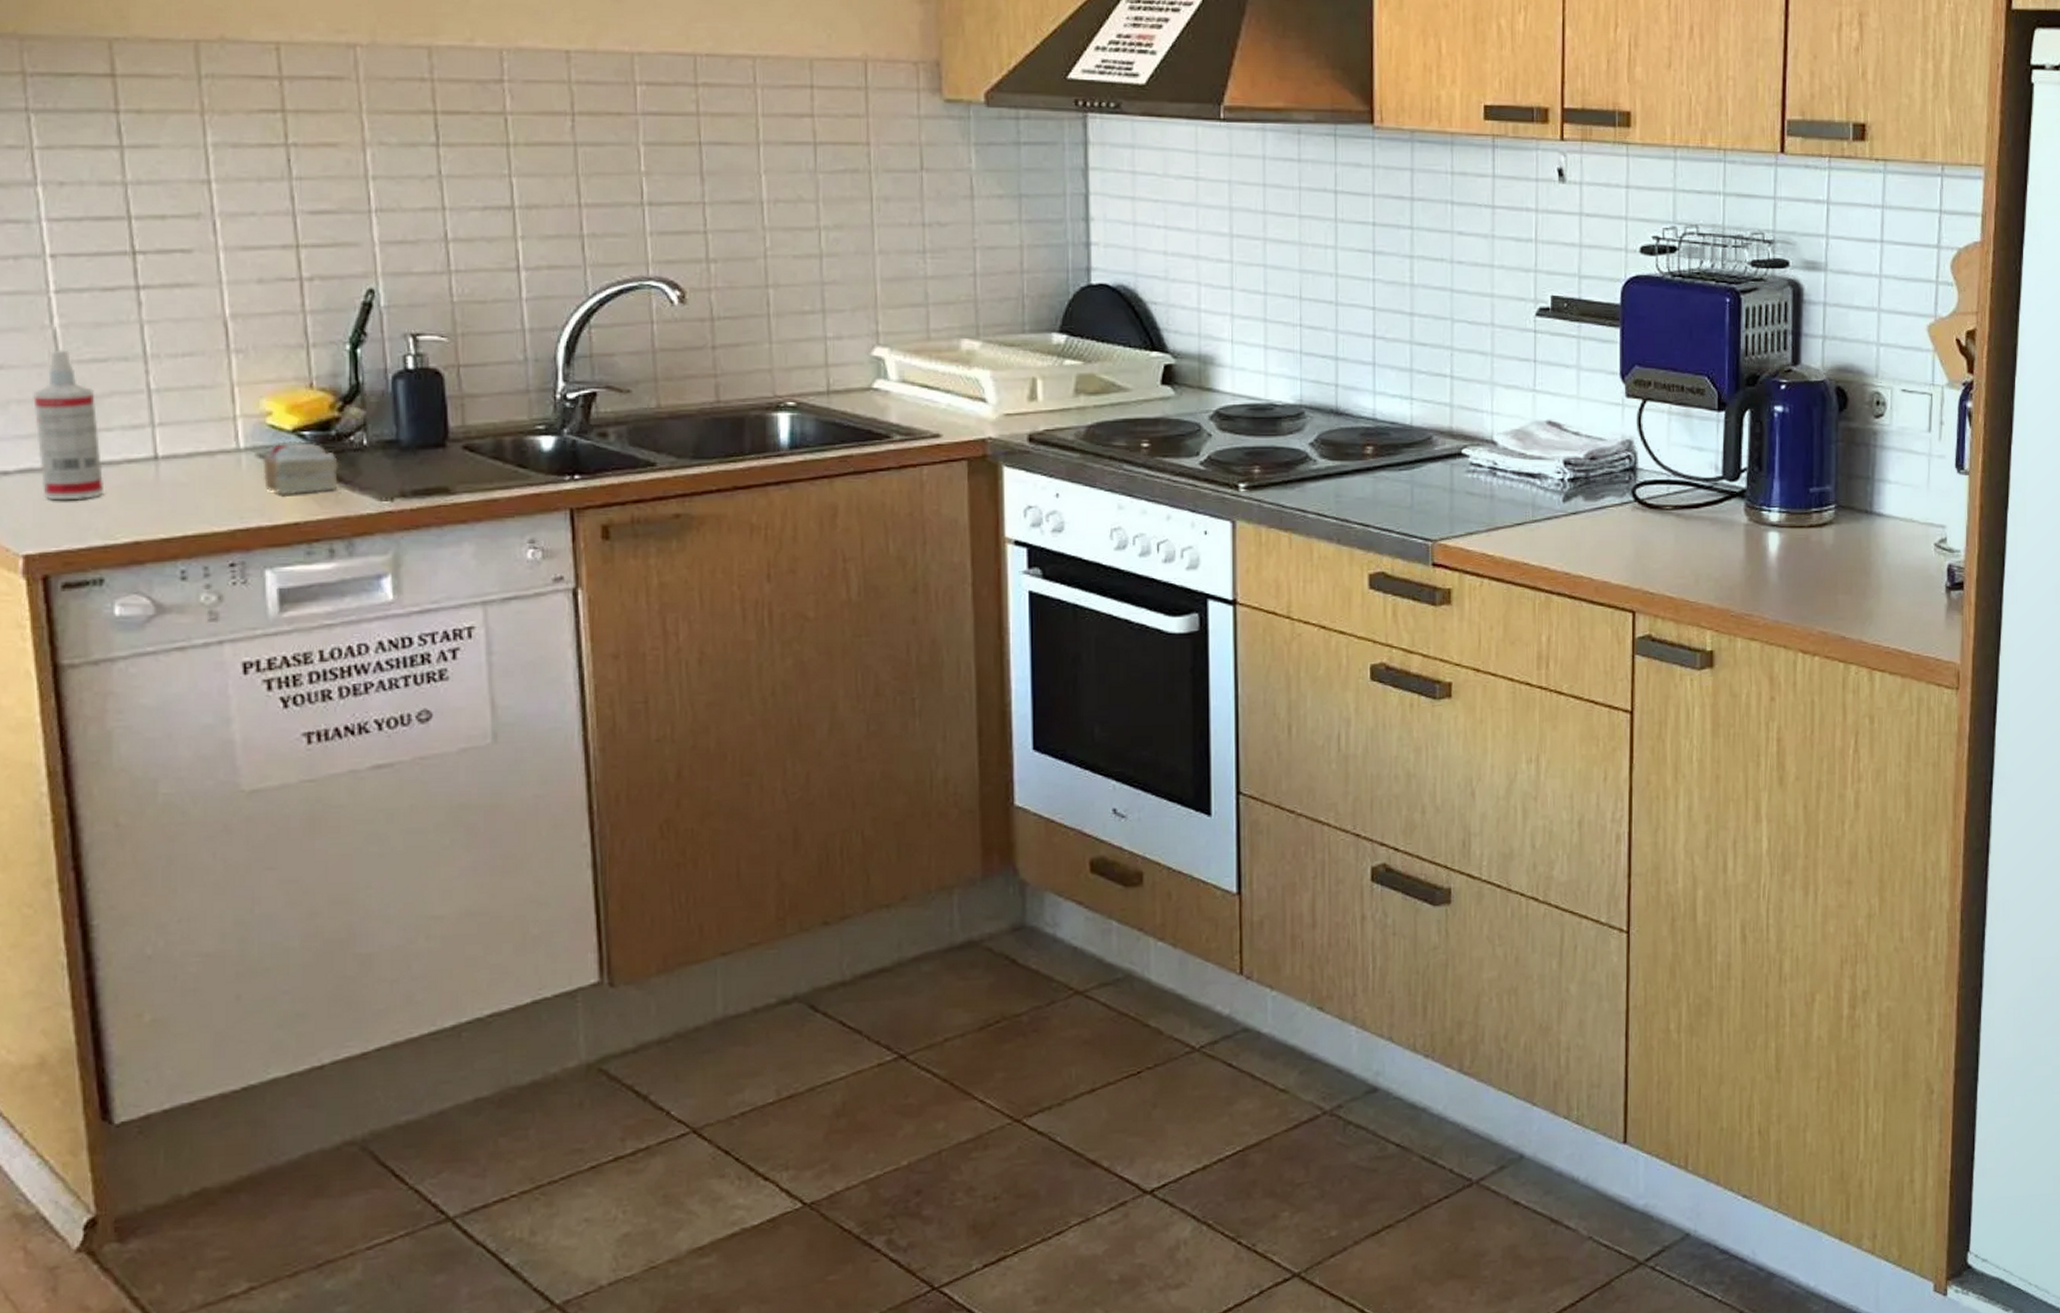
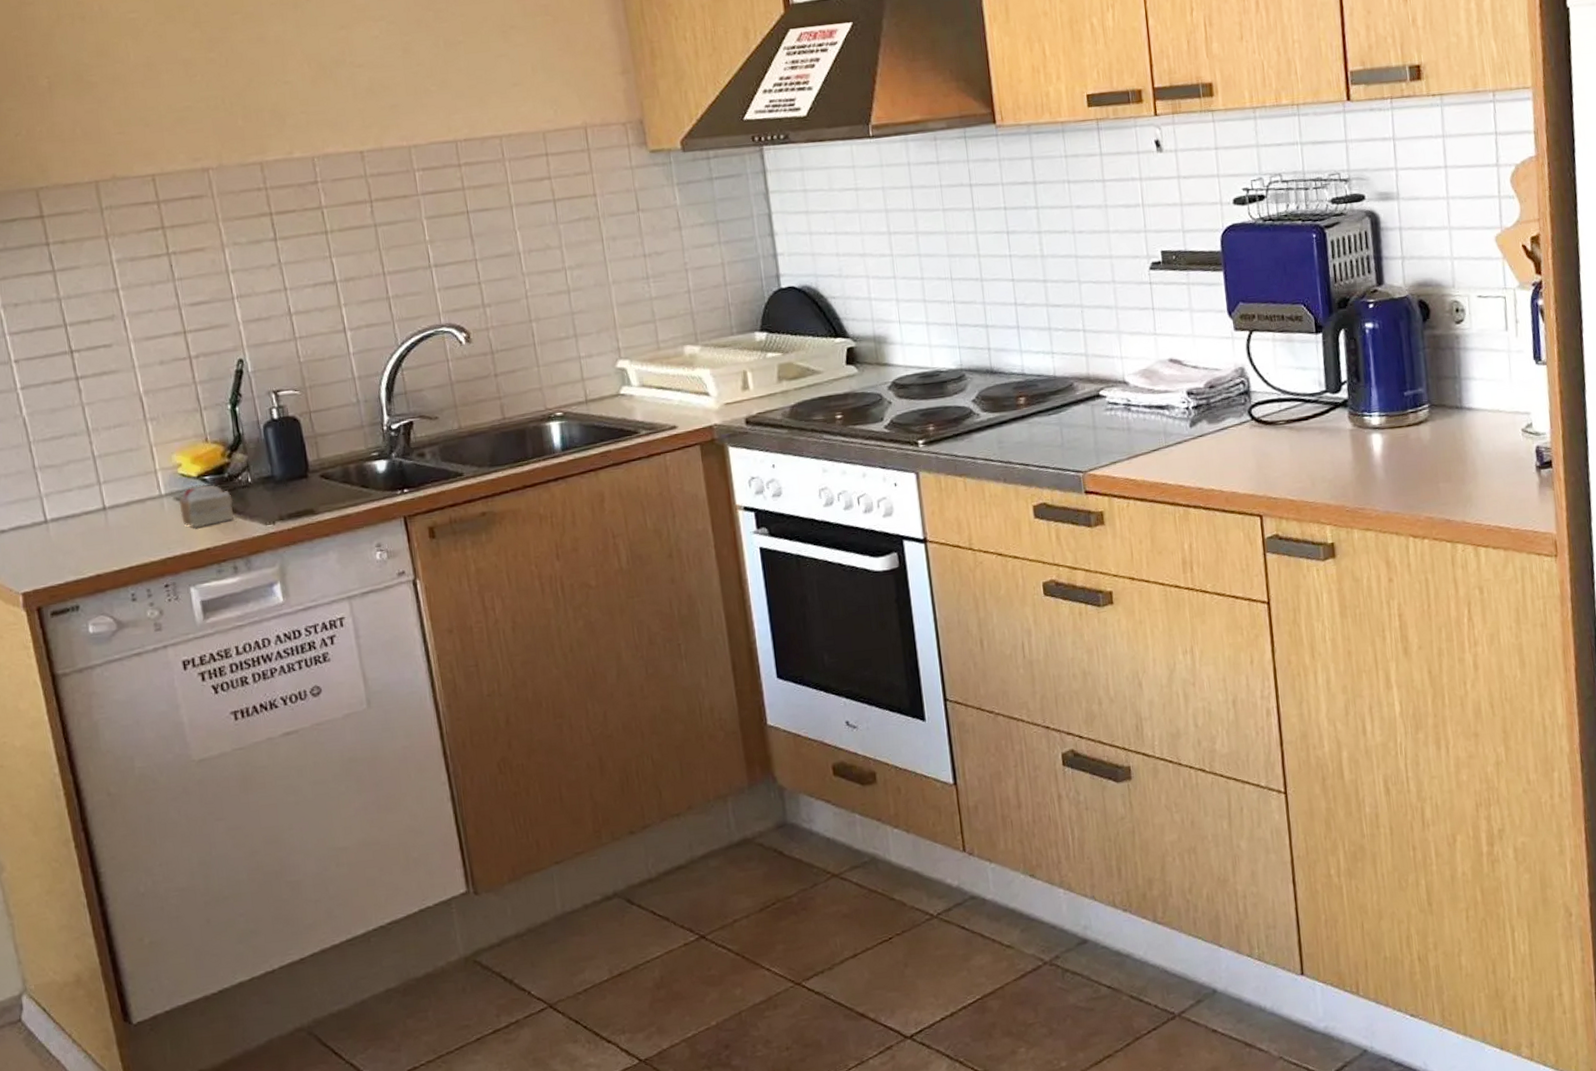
spray bottle: present [32,349,105,501] -> none [14,432,72,549]

